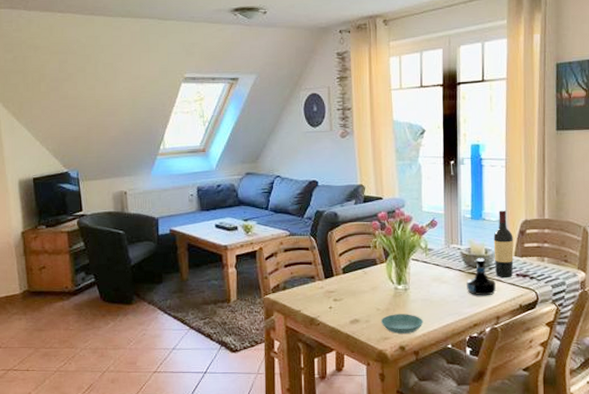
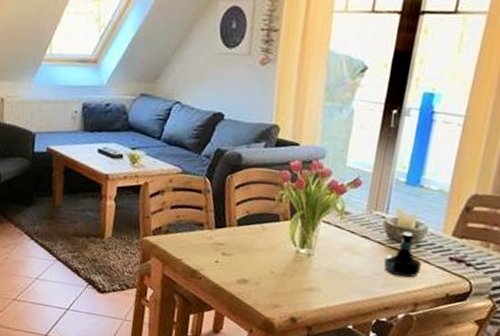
saucer: present [381,314,423,334] -> none [273,280,324,305]
wine bottle: present [493,210,514,278] -> none [423,178,456,261]

